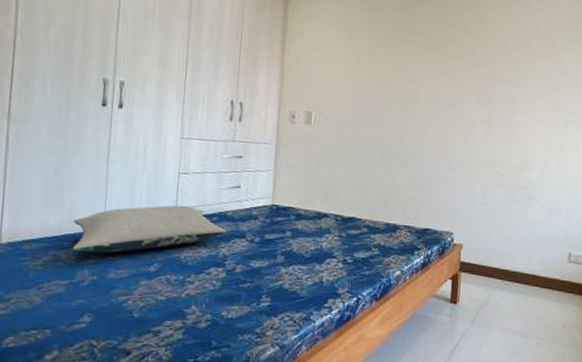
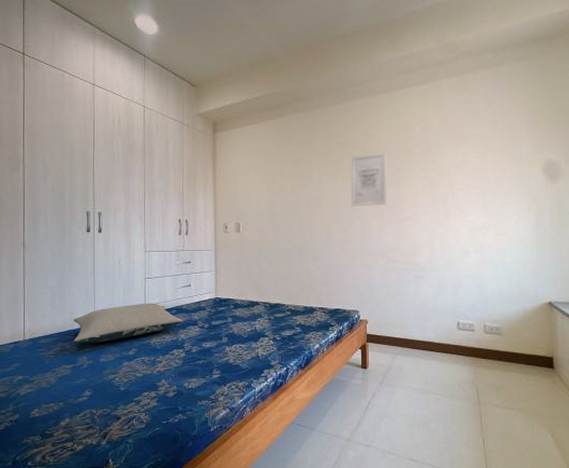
wall art: none [454,41,503,107] -> present [350,151,387,207]

